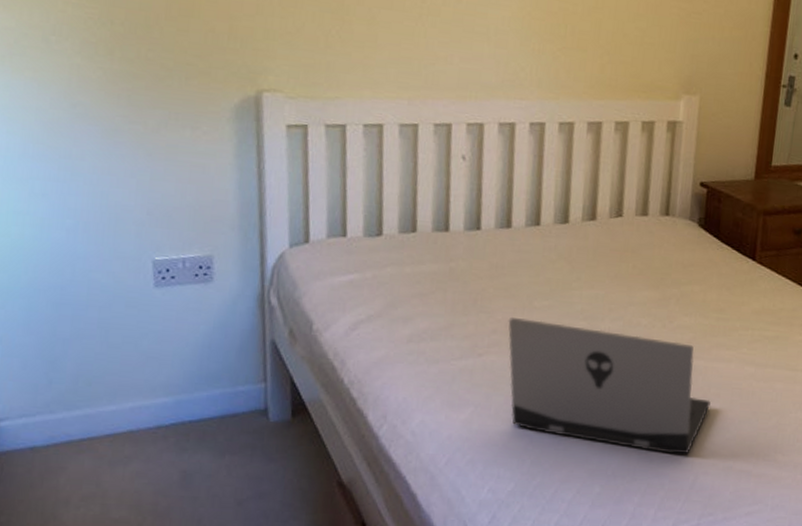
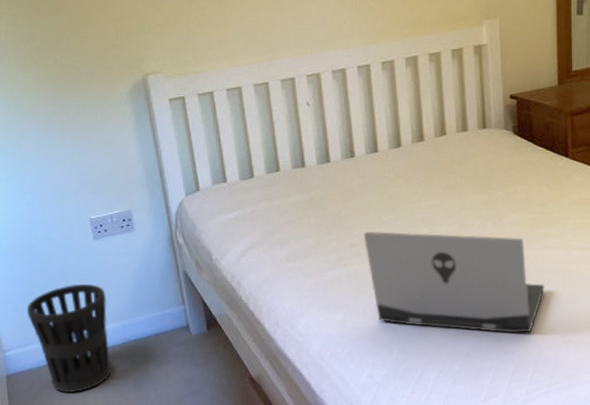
wastebasket: none [40,340,160,484] -> present [26,283,112,393]

